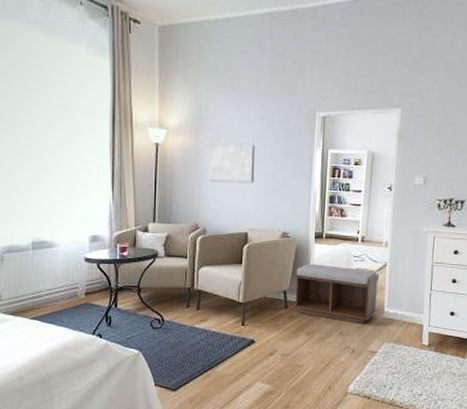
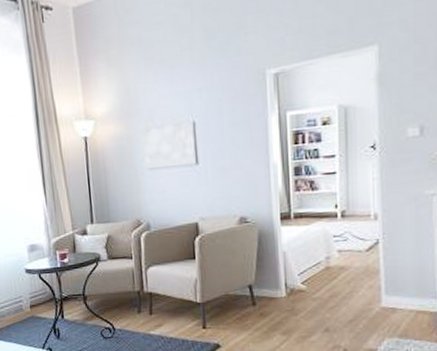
bench: present [293,263,380,324] -> none [260,250,372,317]

